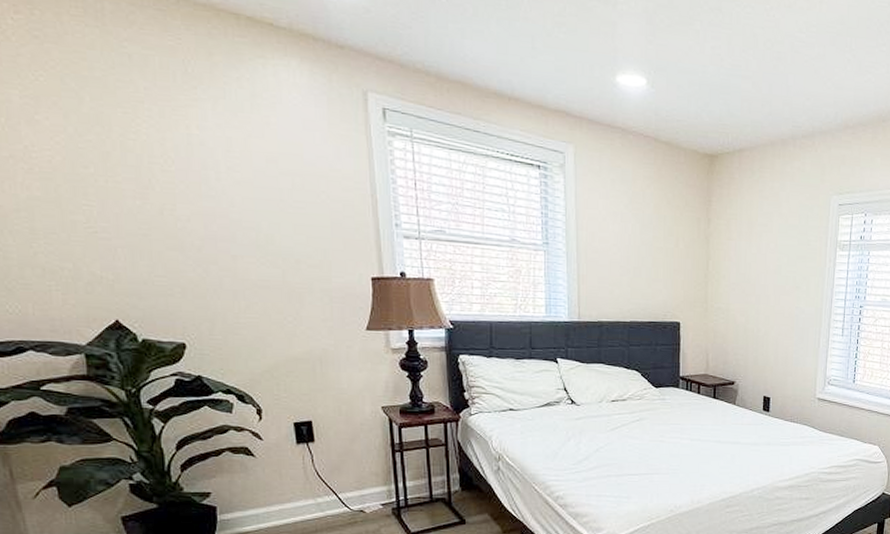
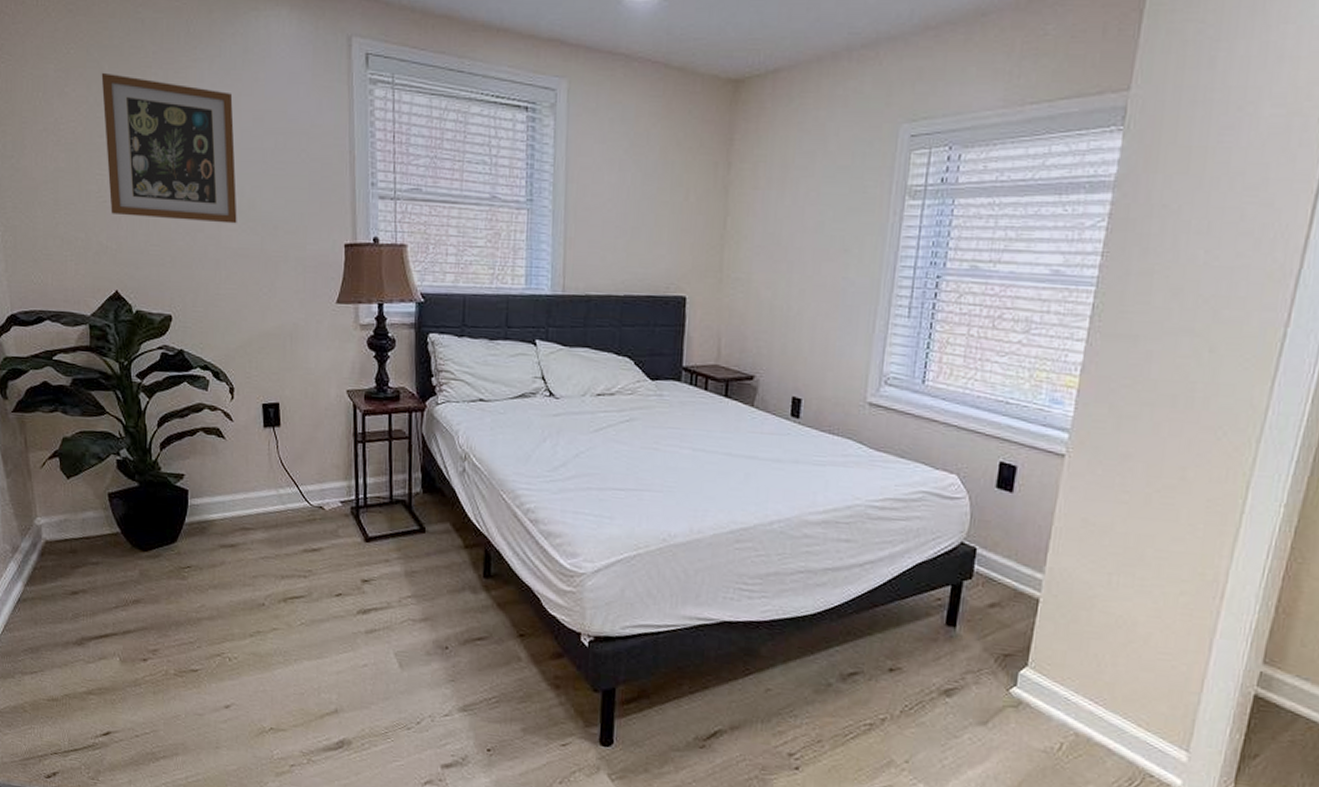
wall art: none [81,103,255,257] -> present [101,72,237,224]

